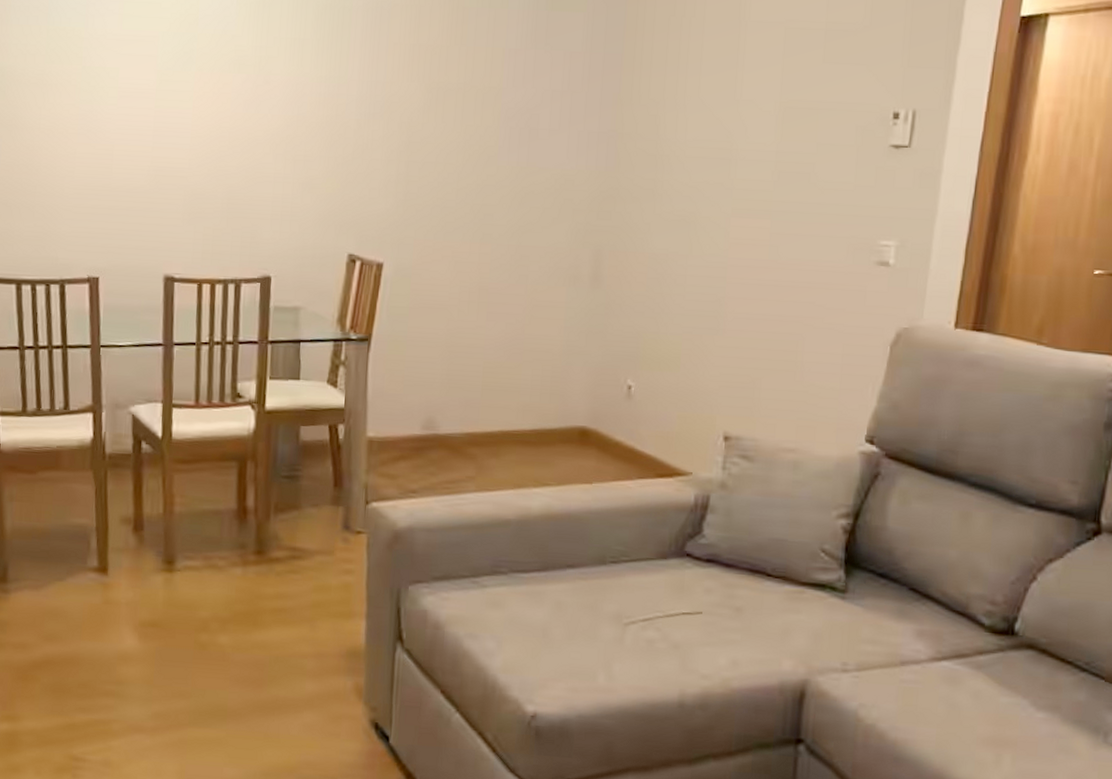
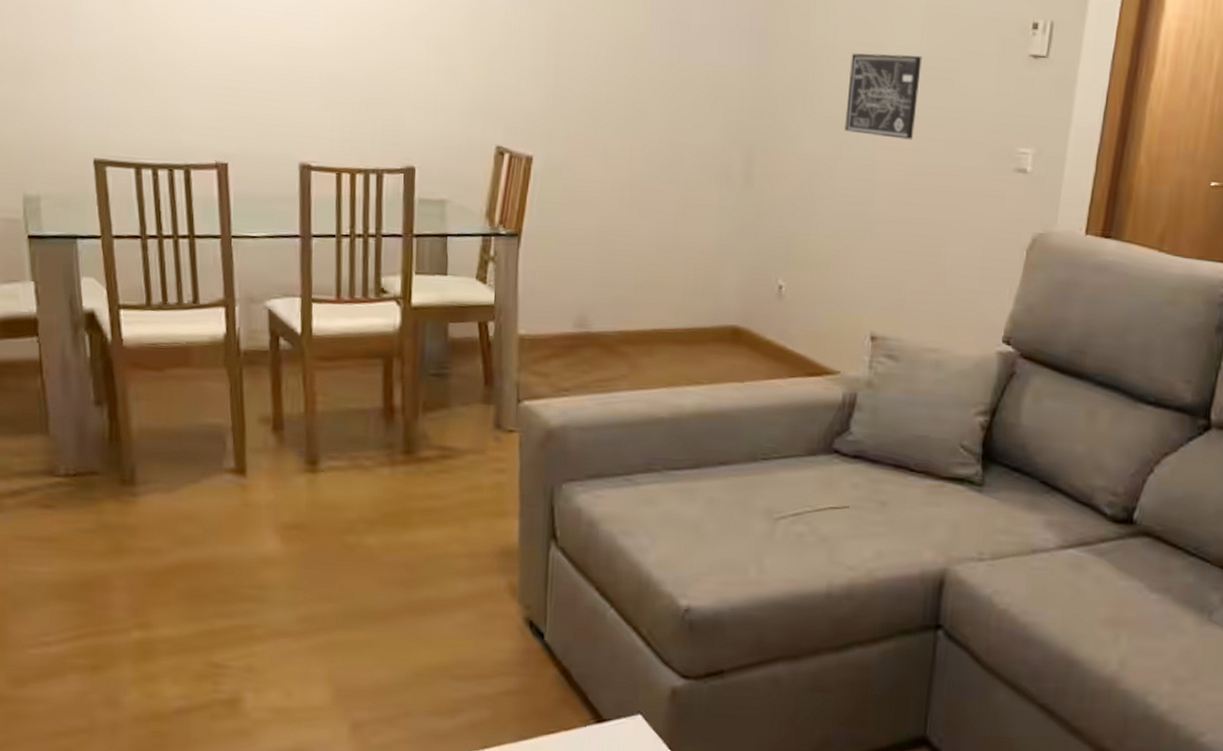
wall art: none [695,150,776,236] -> present [844,53,922,140]

